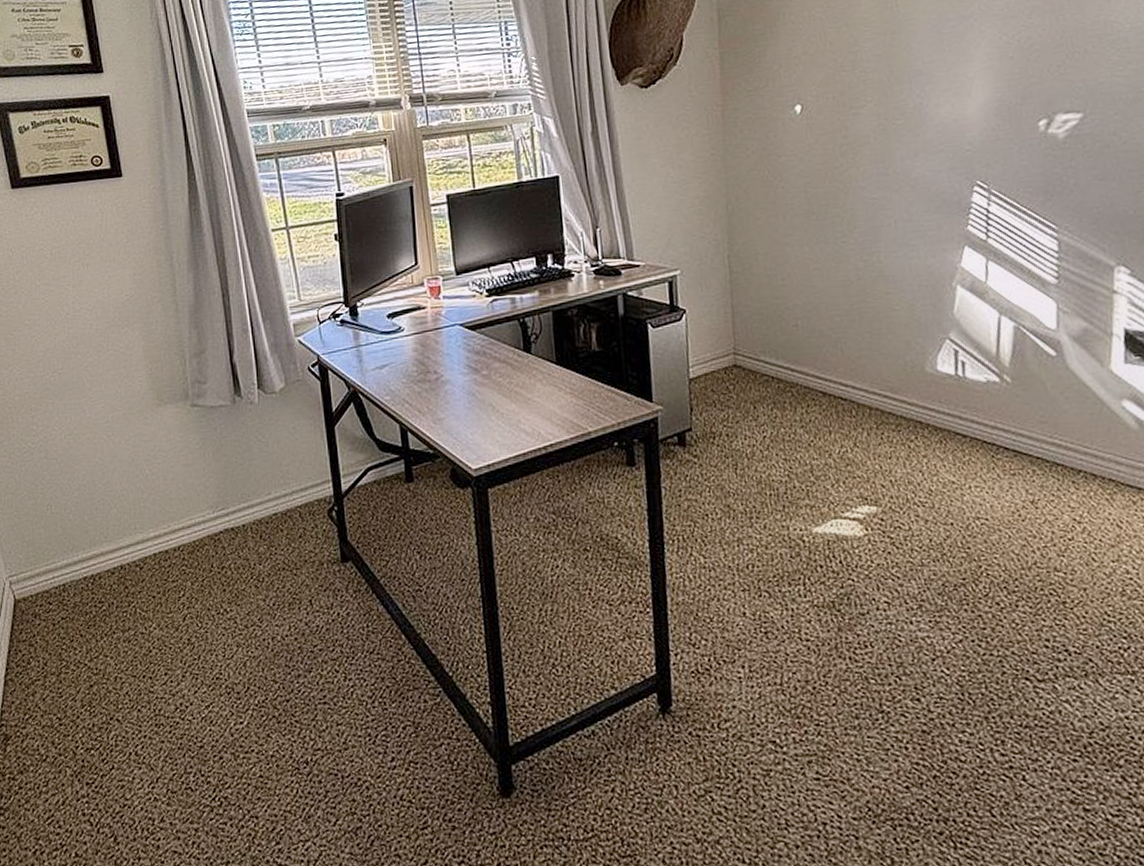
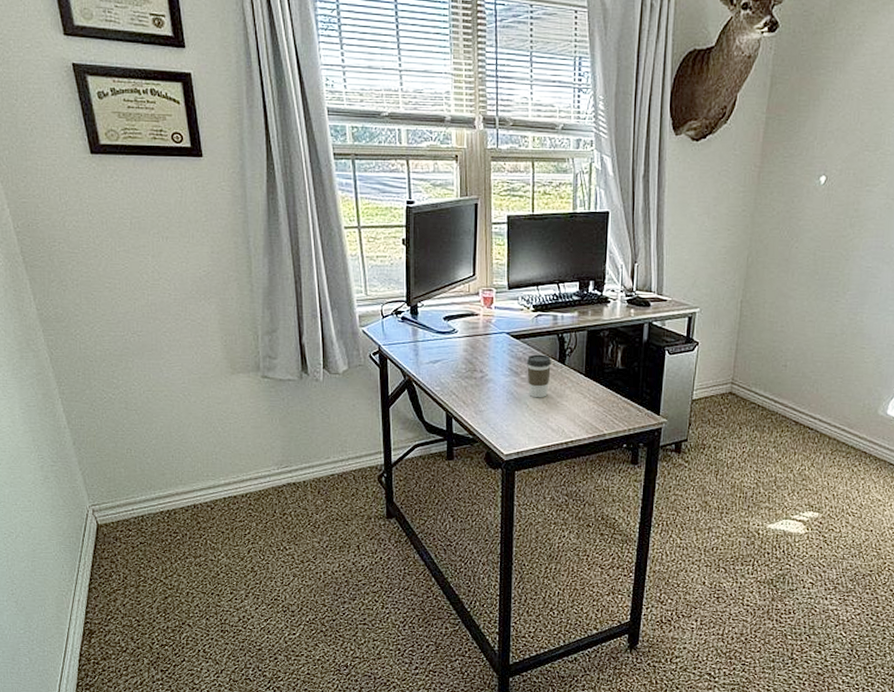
coffee cup: none [486,344,516,397] -> present [526,354,551,398]

